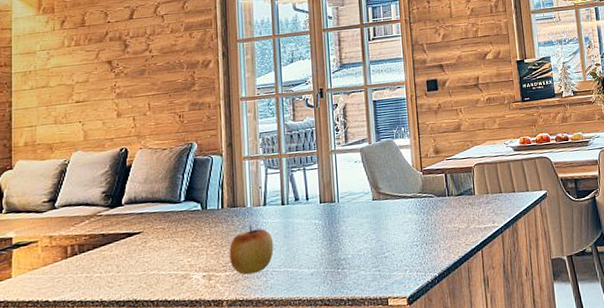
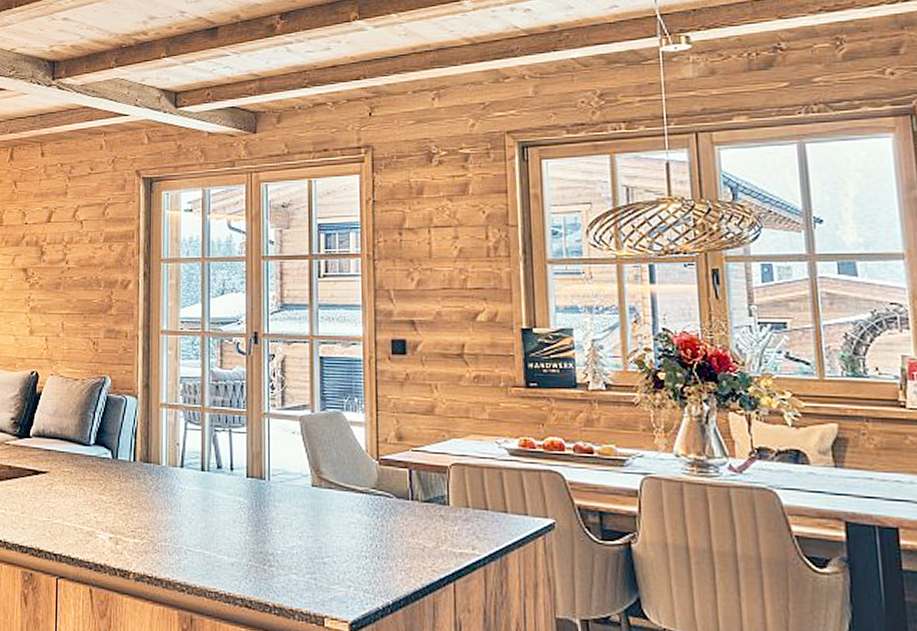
apple: present [229,225,274,275] -> none [139,488,190,548]

